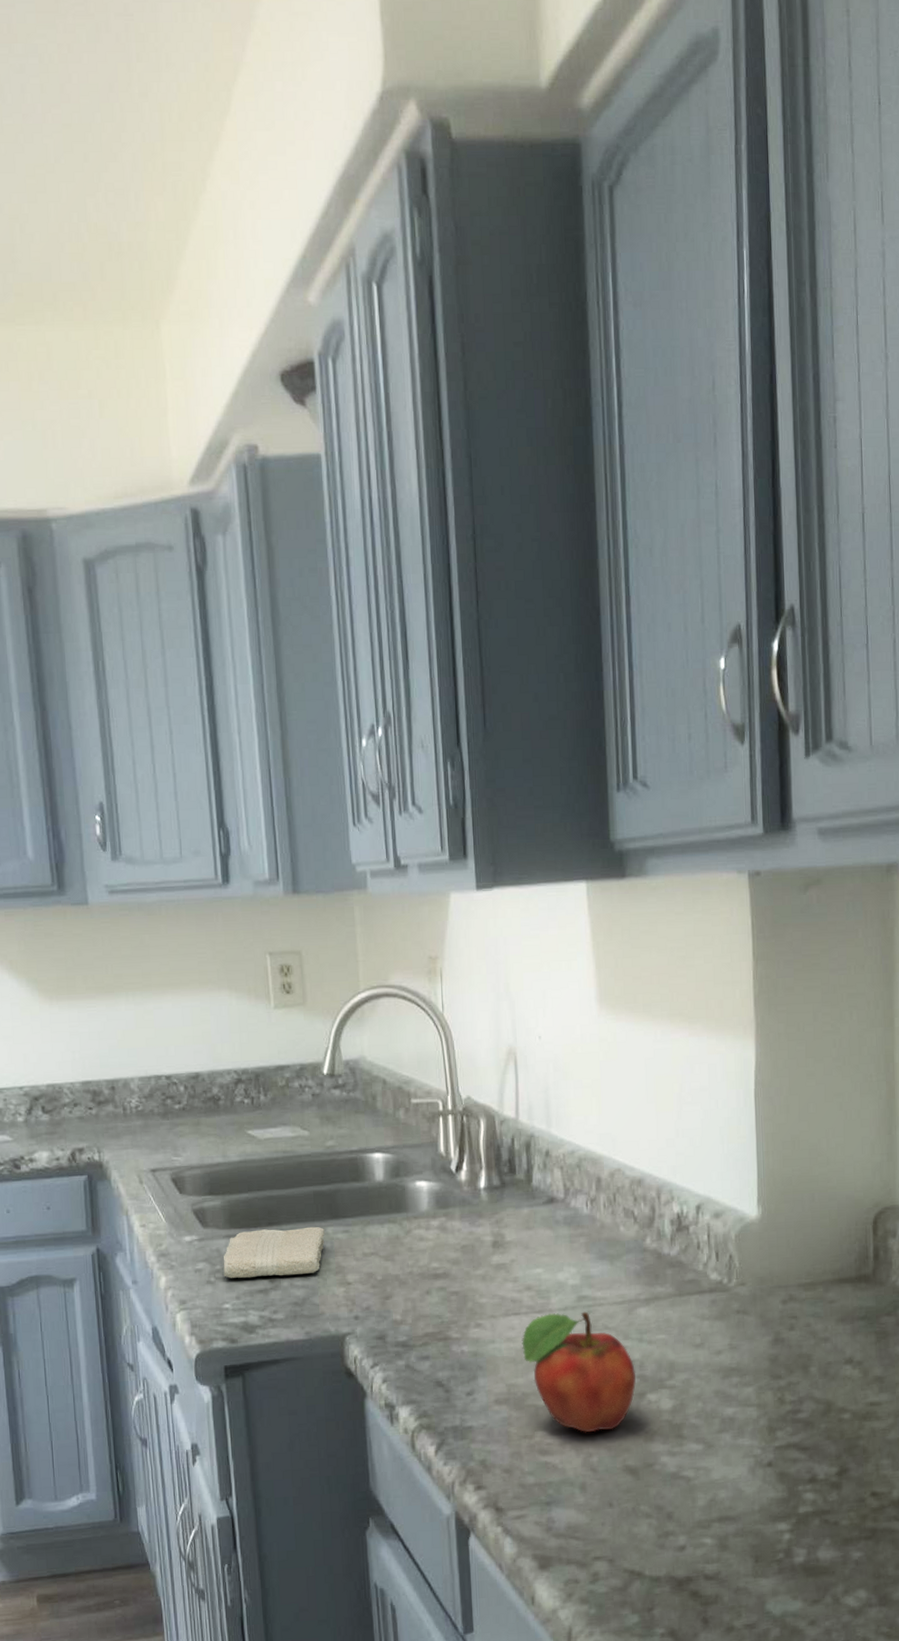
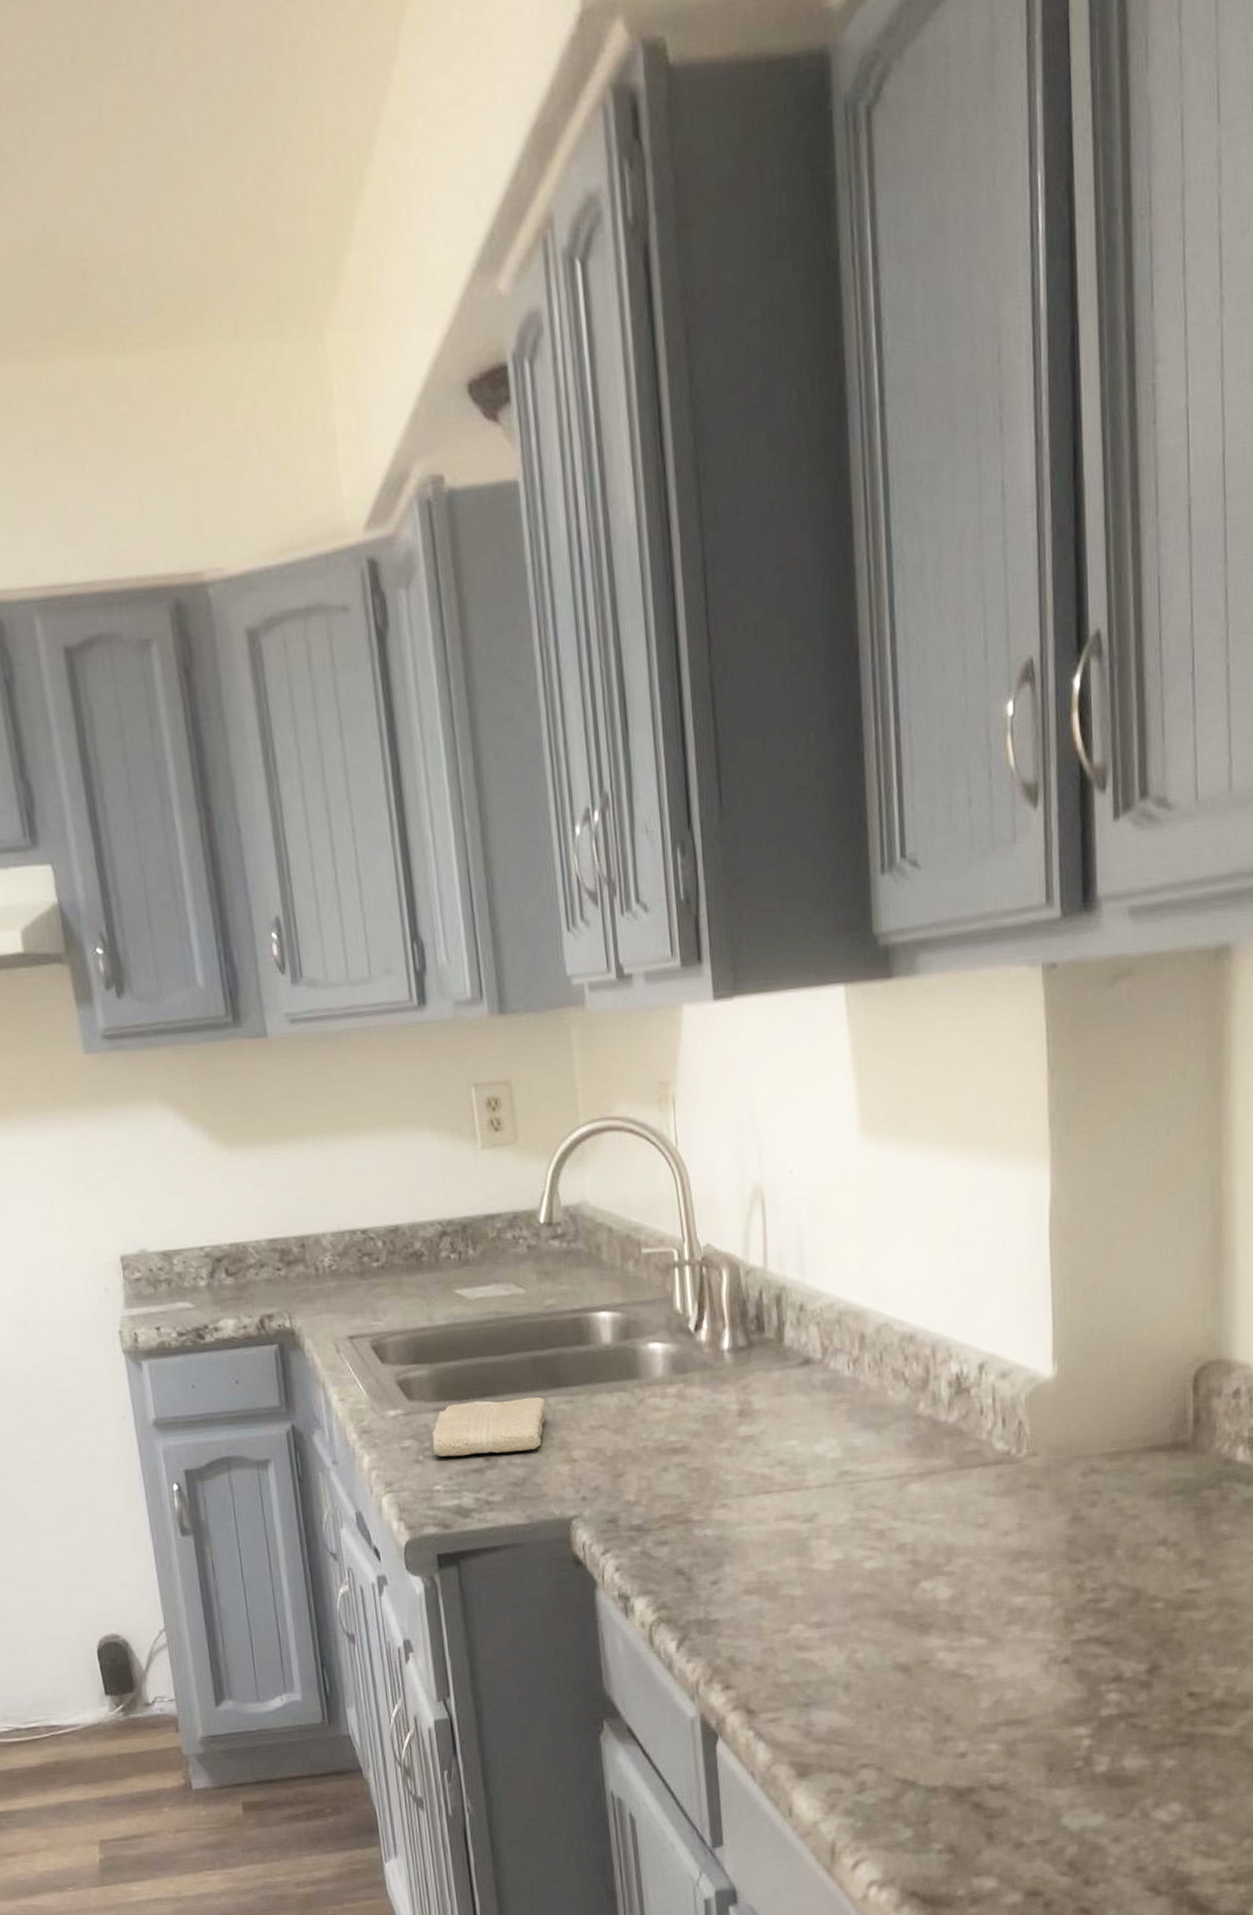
fruit: present [521,1311,636,1433] -> none [774,1488,908,1626]

